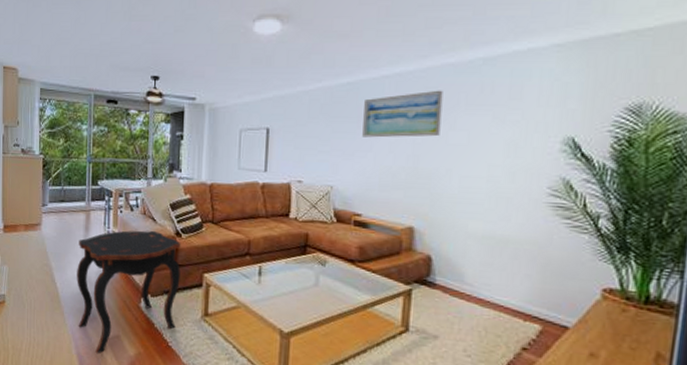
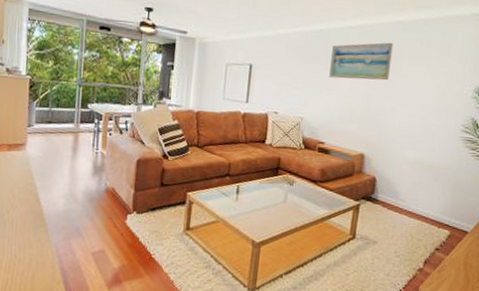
side table: present [77,230,181,354] -> none [62,152,168,268]

